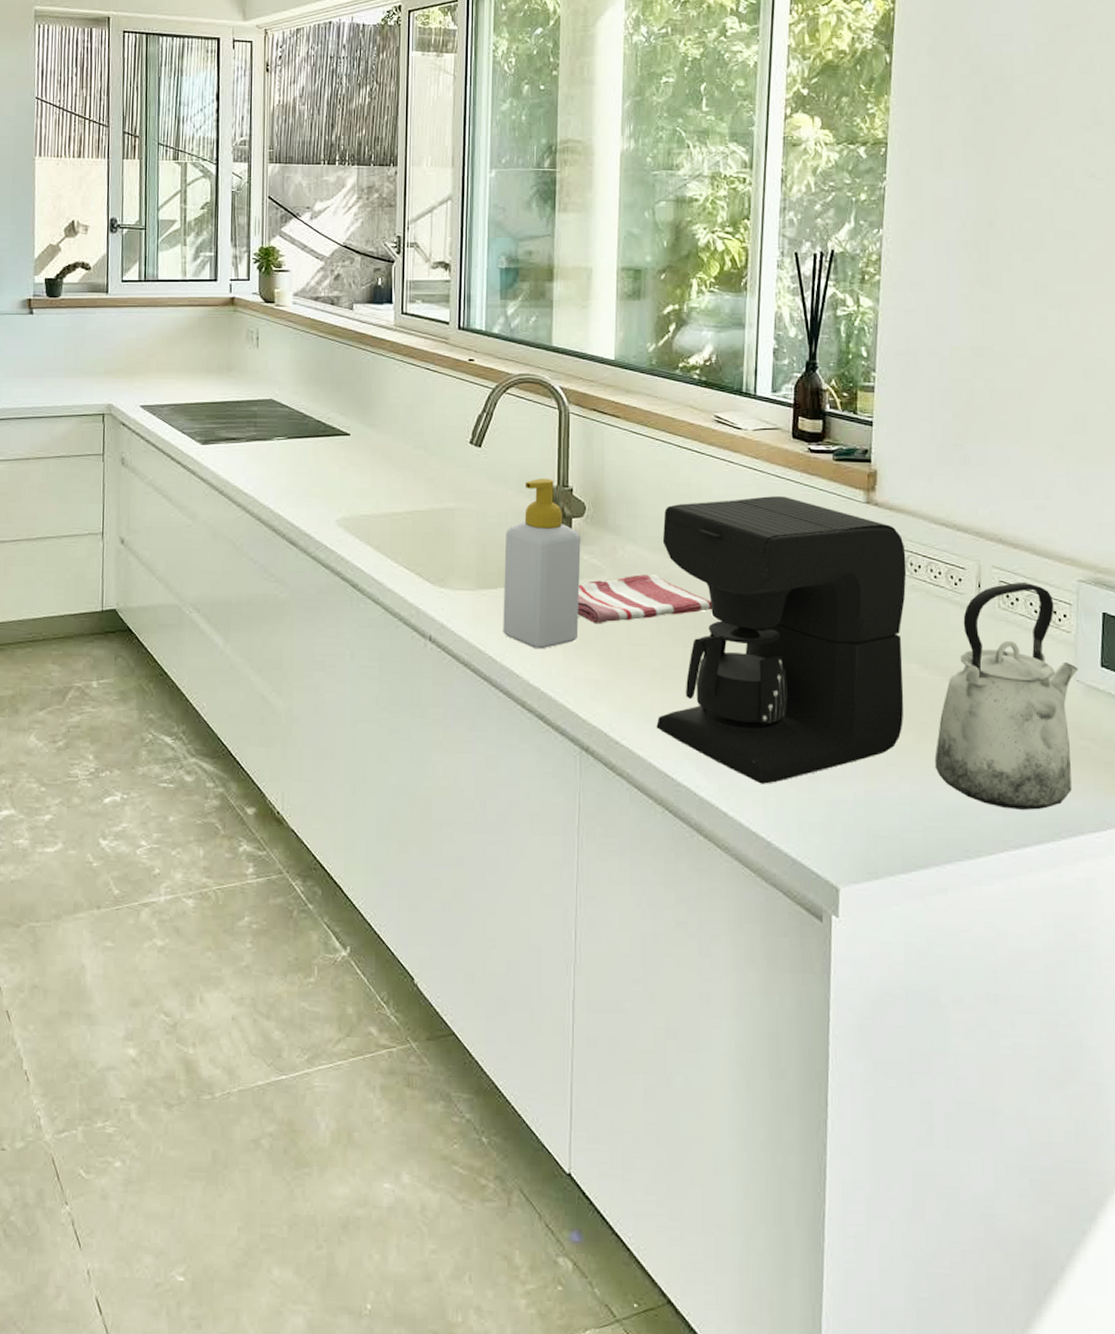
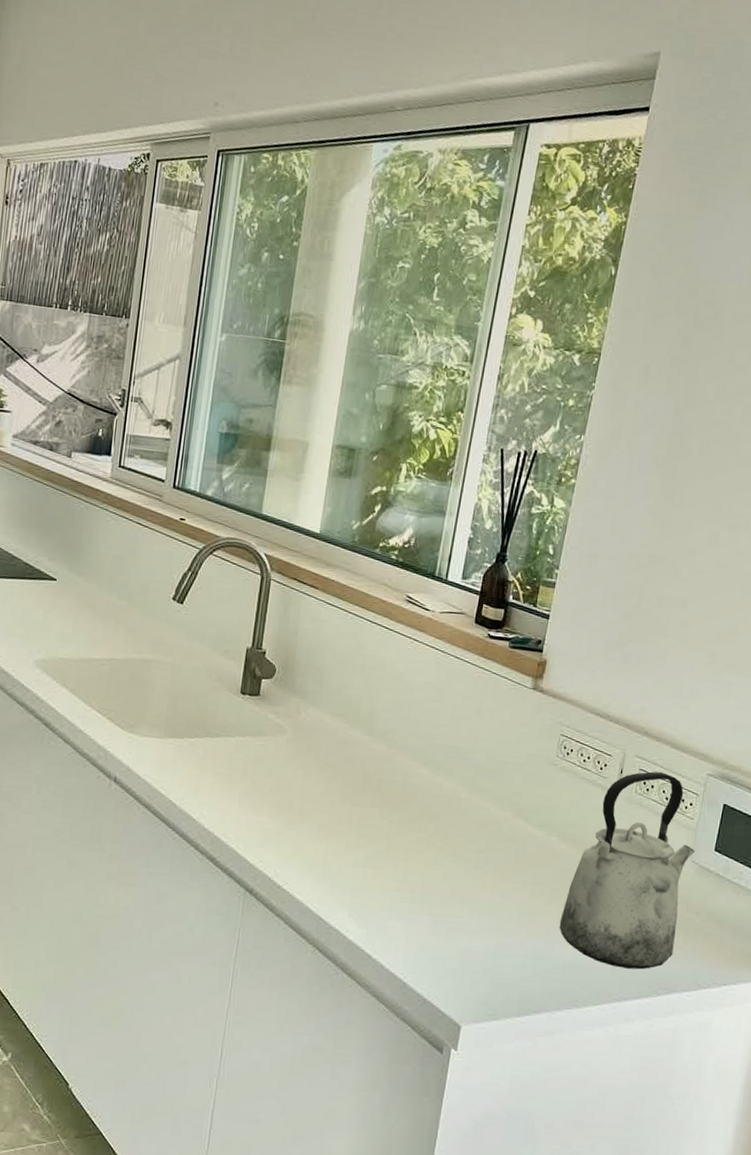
soap bottle: present [503,479,581,650] -> none [184,639,268,798]
dish towel: present [577,574,712,625] -> none [256,736,382,779]
coffee maker: present [656,496,907,784] -> none [317,674,562,933]

